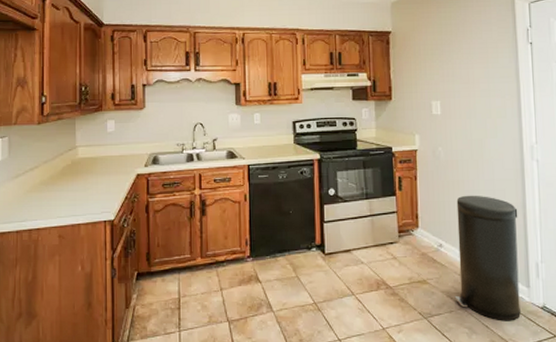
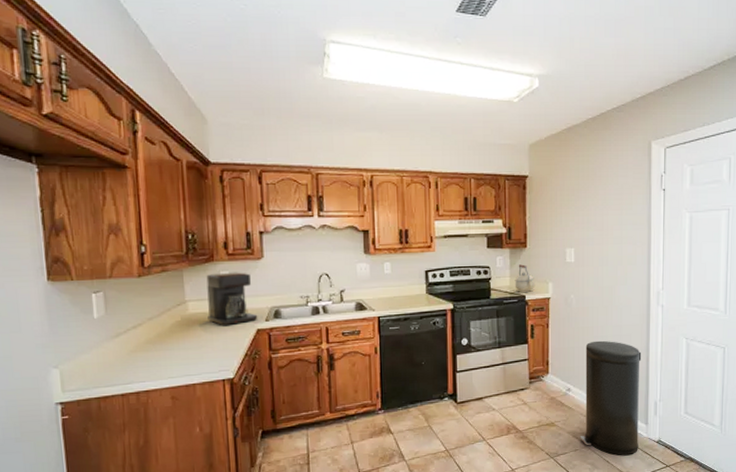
coffee maker: none [94,121,138,171] -> present [206,272,258,326]
kettle: none [380,116,402,144] -> present [514,264,536,292]

